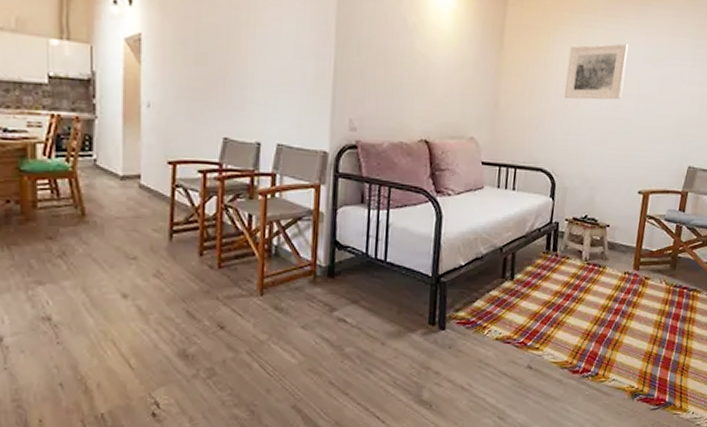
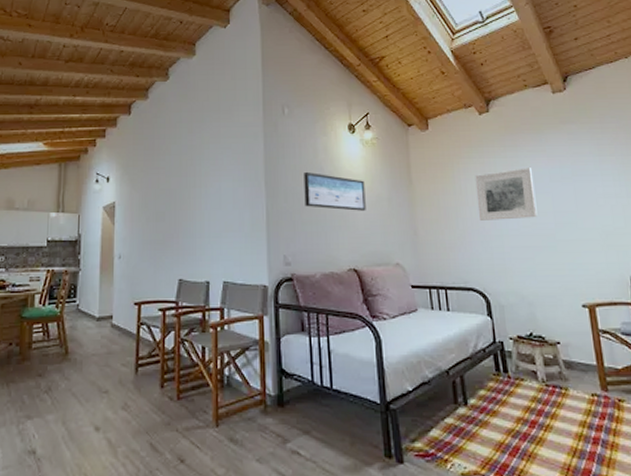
wall art: none [380,20,451,75] -> present [304,171,366,211]

